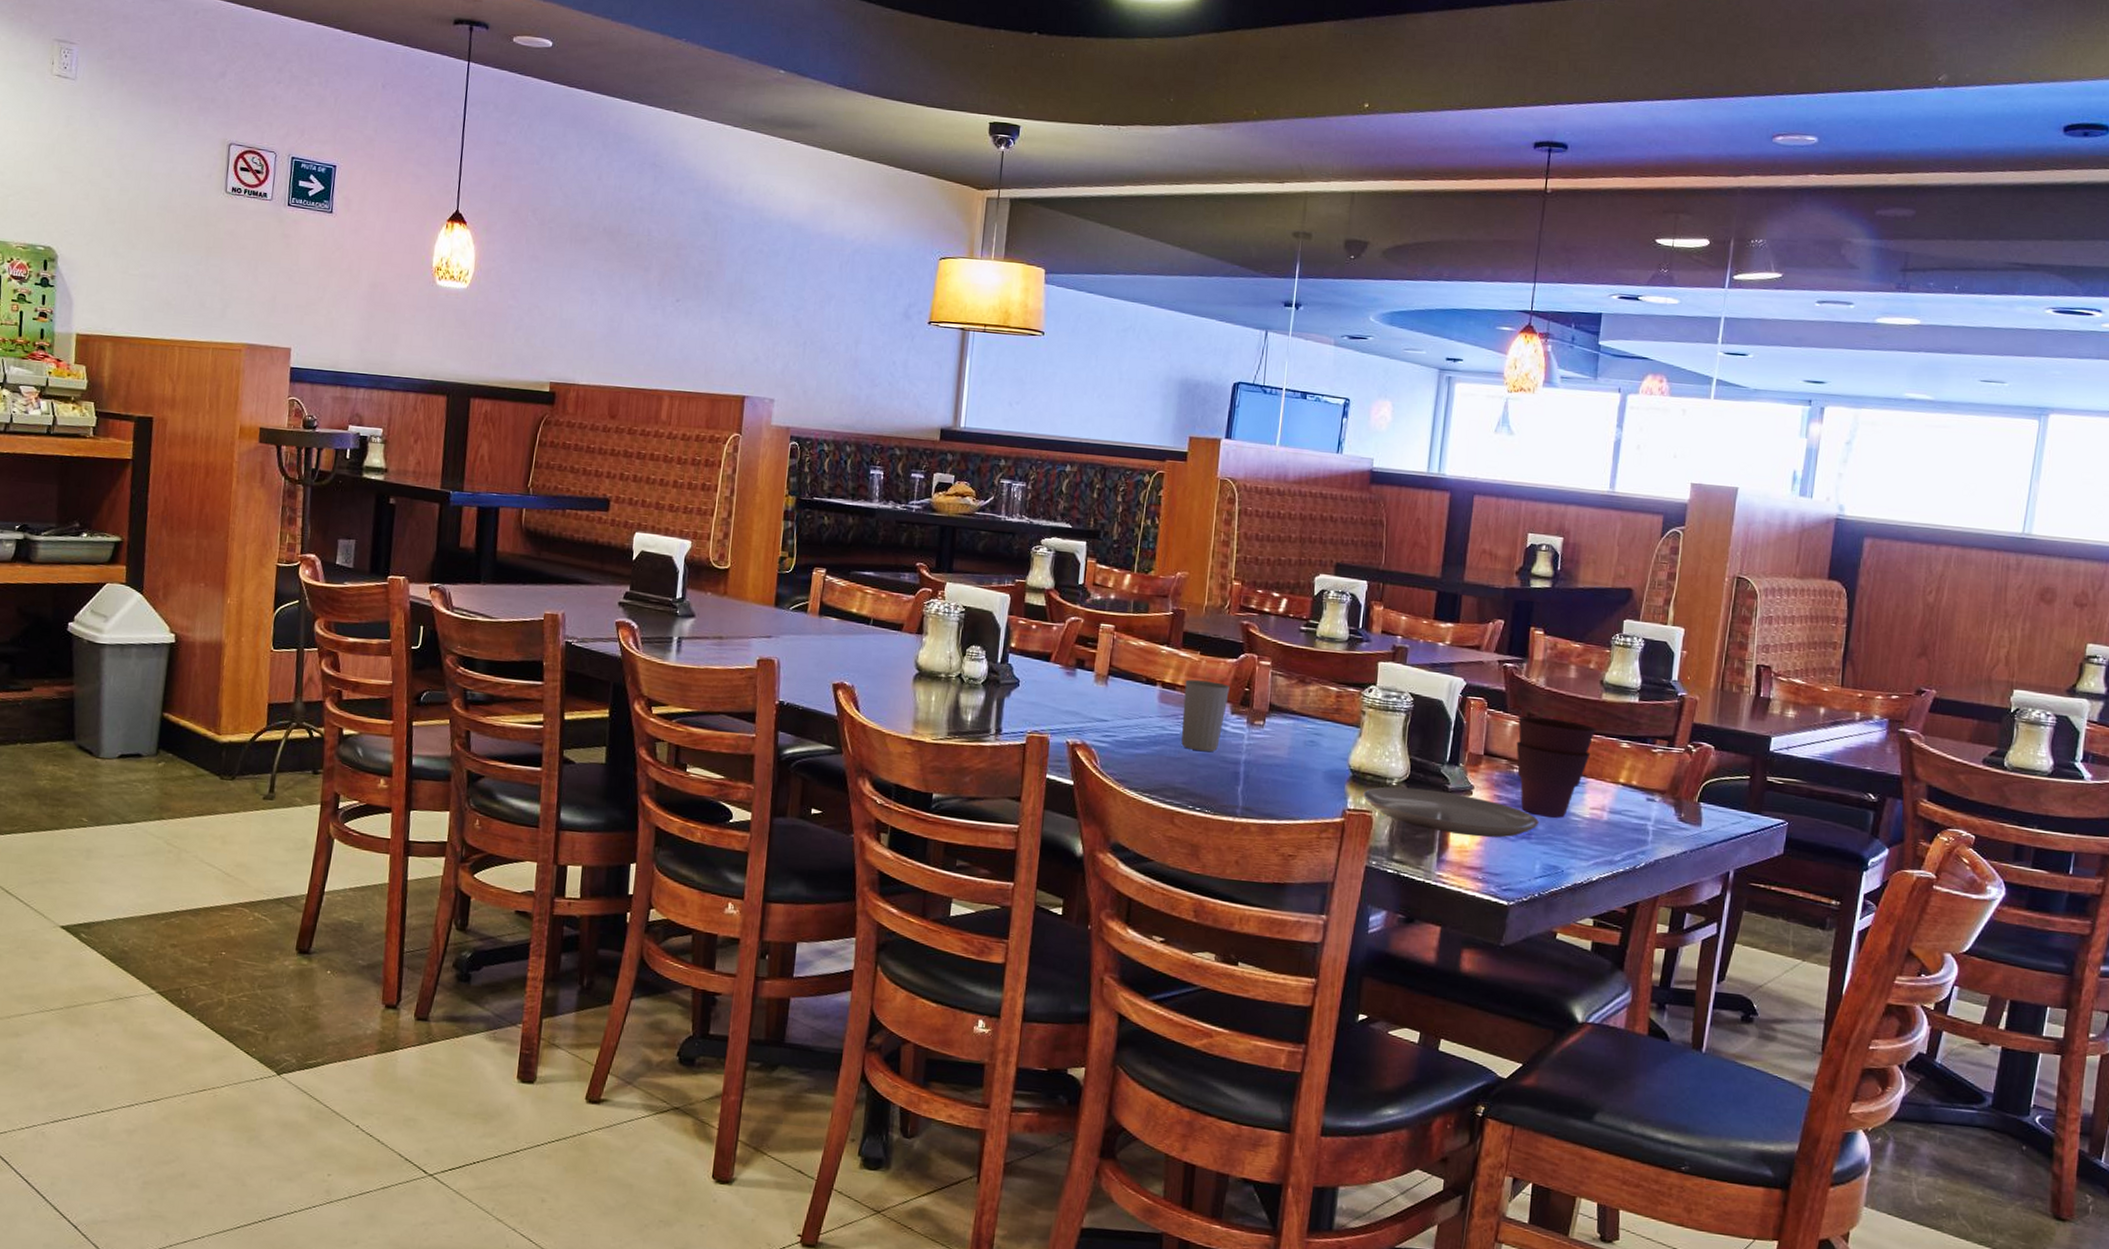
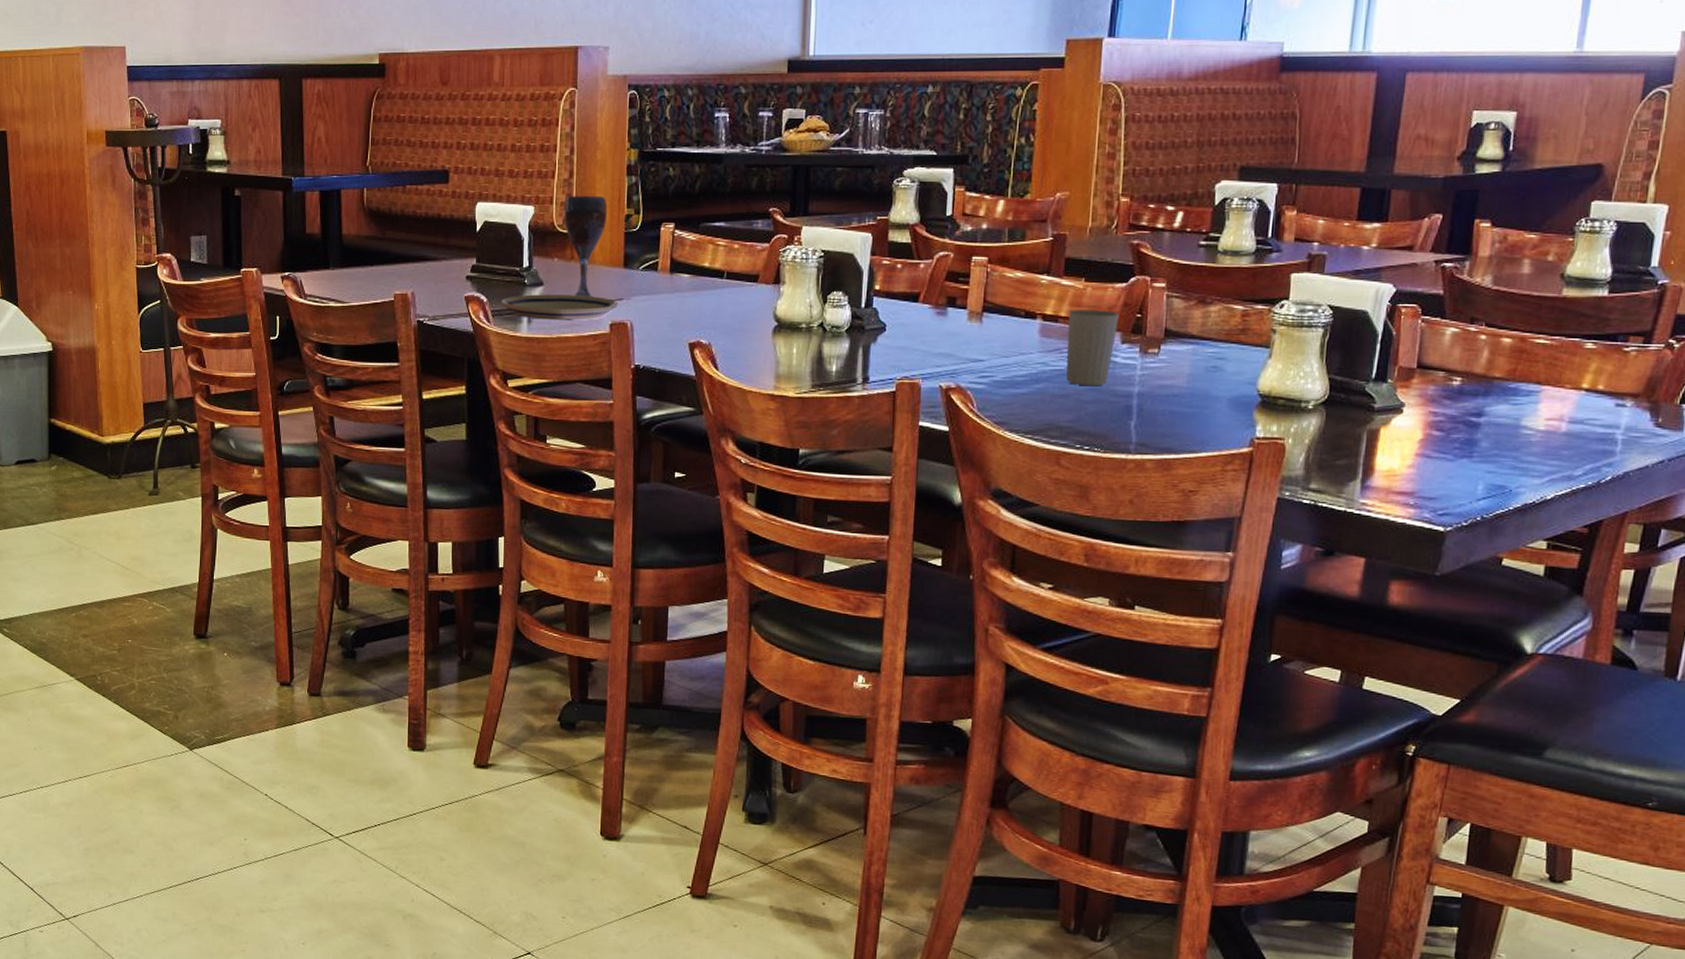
plate: none [651,625,767,654] -> present [500,294,618,320]
cup: none [719,533,763,633] -> present [564,195,608,298]
plate: present [1363,787,1539,838] -> none [1274,410,1483,459]
cup: present [1516,715,1596,818] -> none [1456,320,1555,432]

